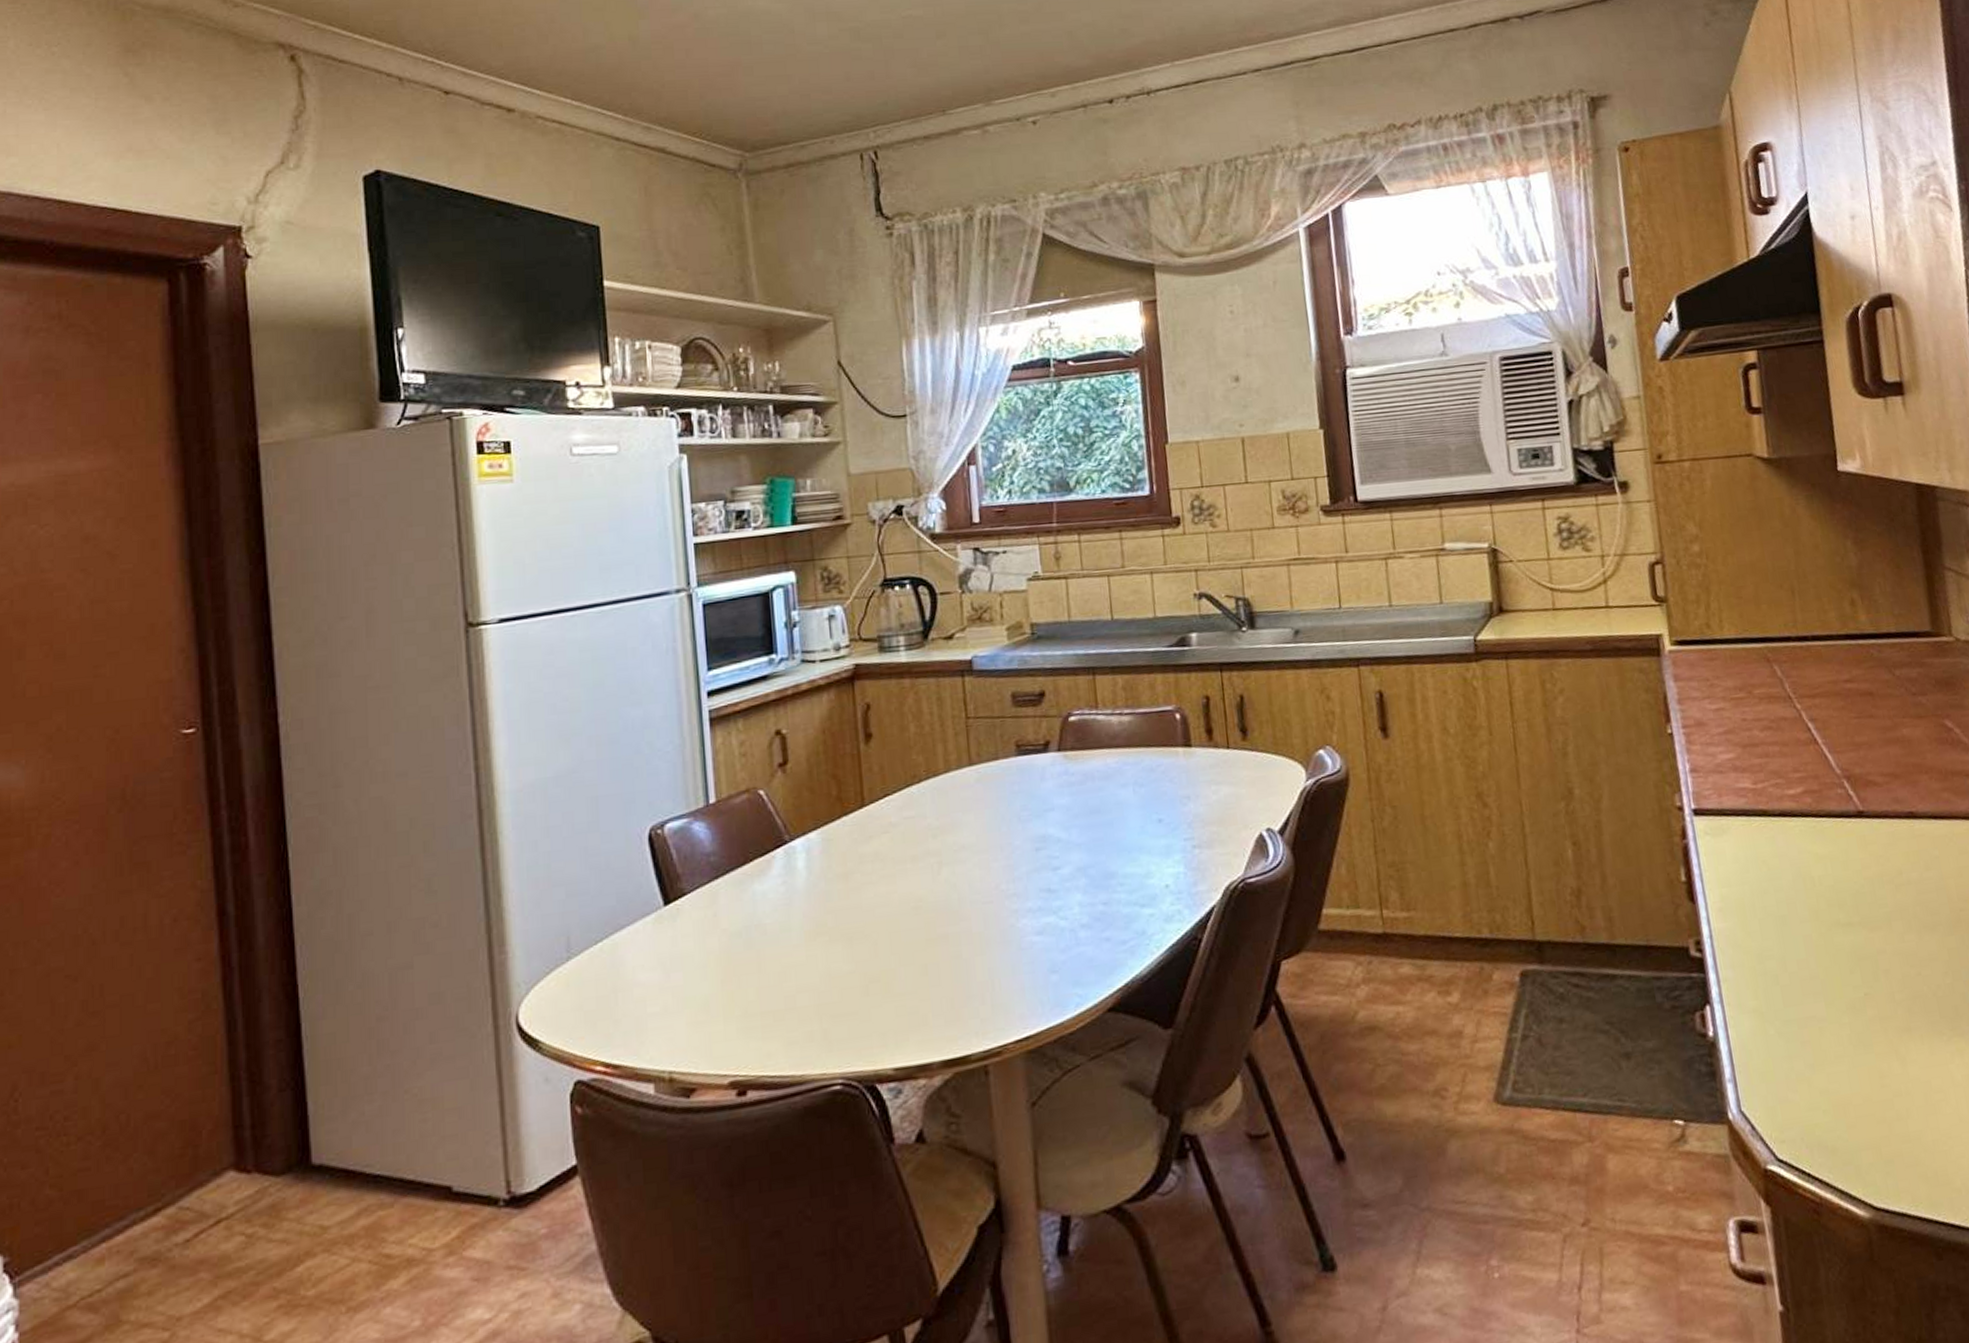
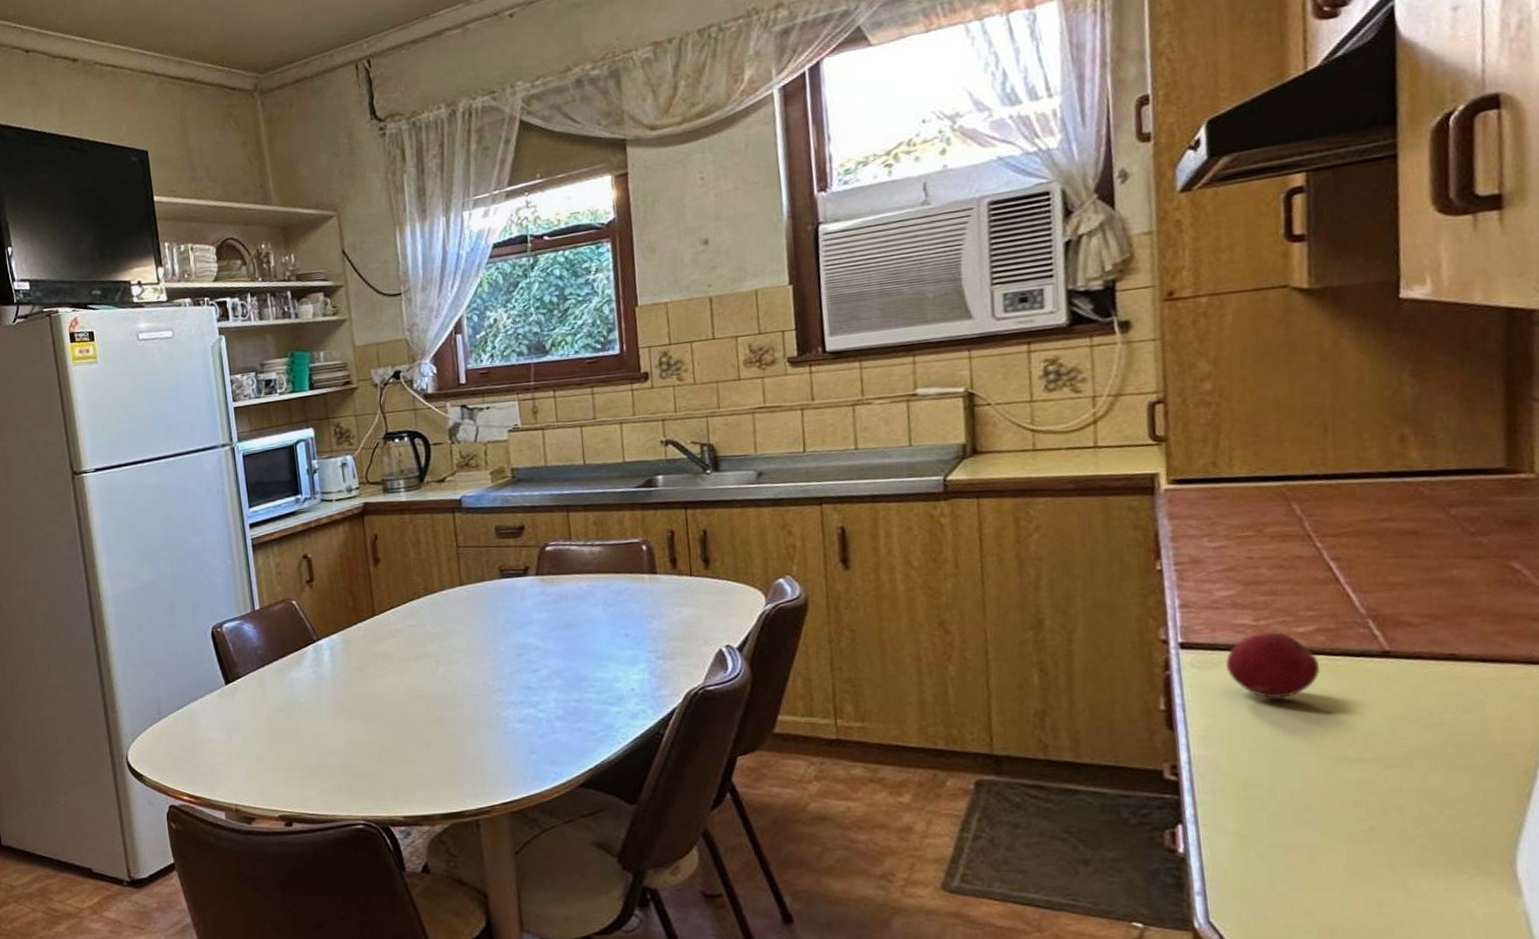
apple: none [1732,795,1811,865] -> present [1225,632,1321,699]

